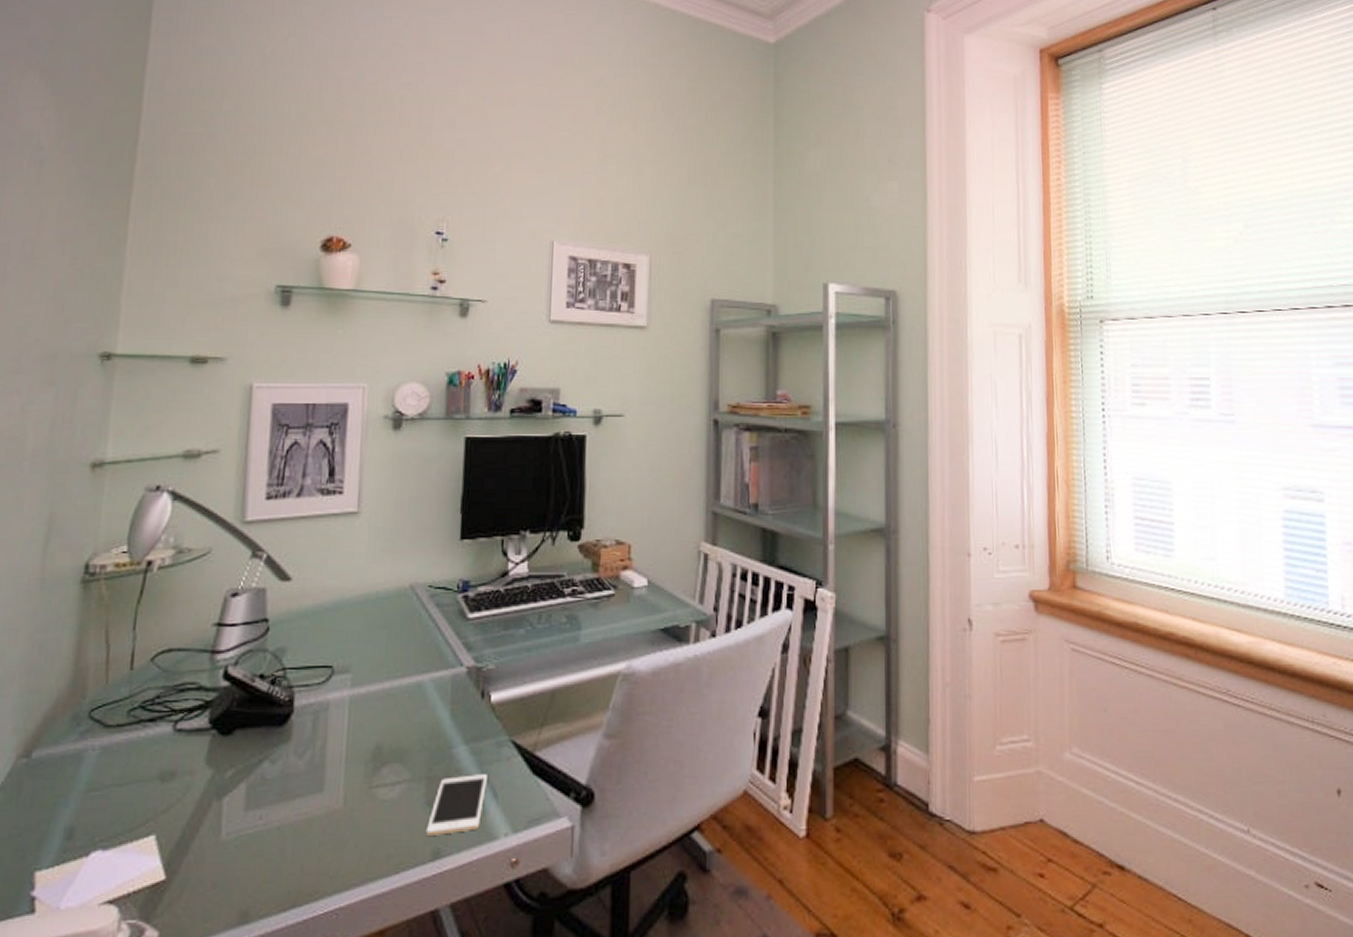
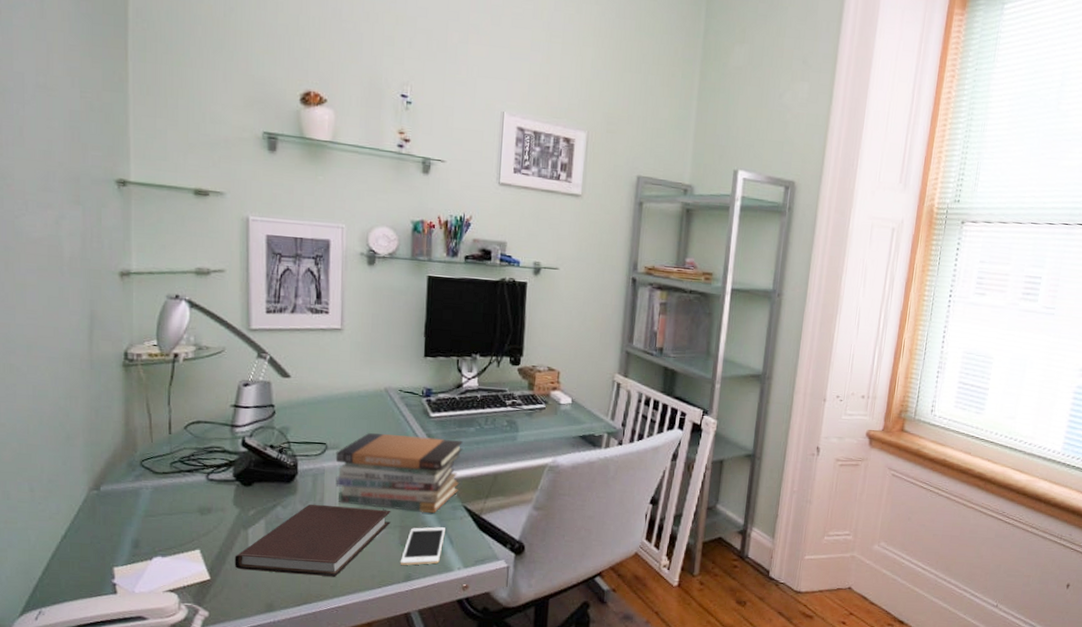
notebook: none [200,754,415,862] -> present [234,504,391,577]
book stack: none [343,646,509,756] -> present [335,432,463,514]

